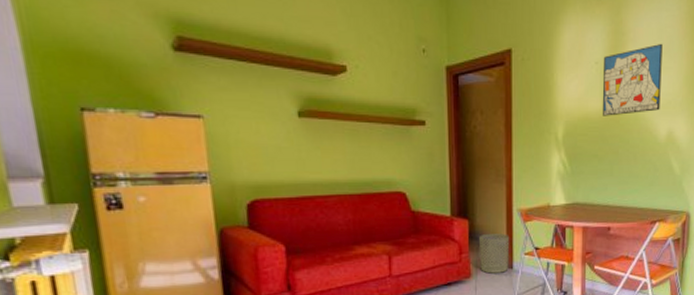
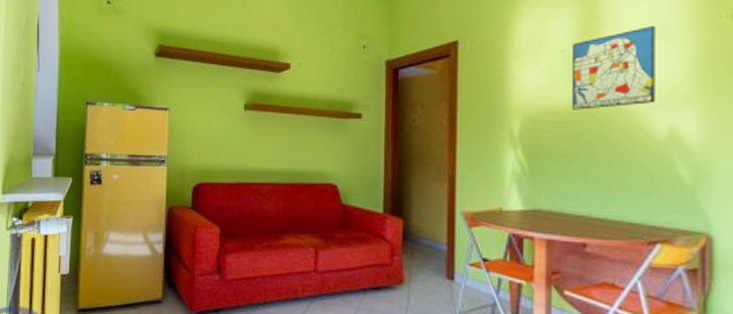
waste bin: present [478,233,510,274] -> none [413,236,451,284]

